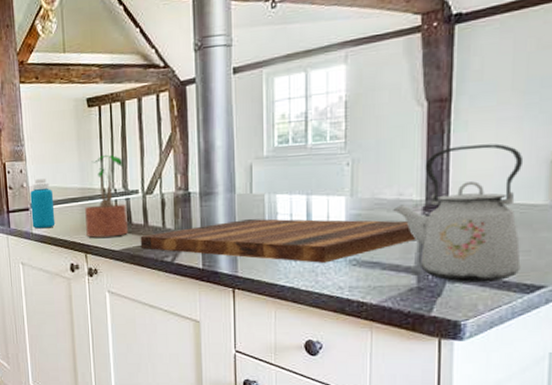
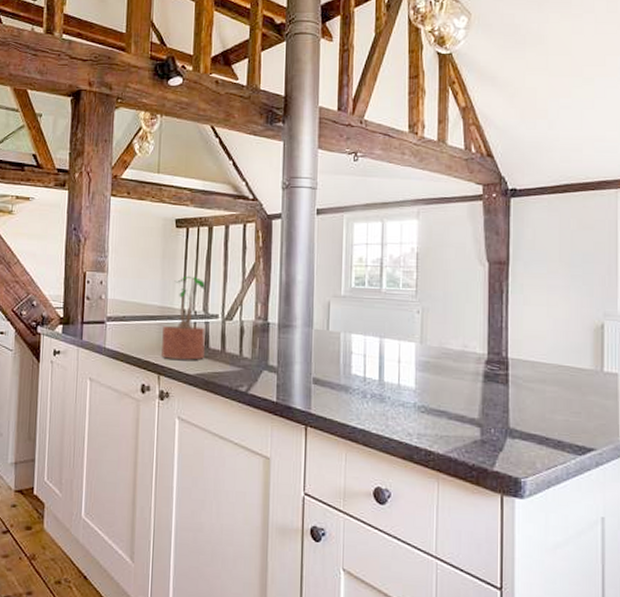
bottle: present [30,179,56,229] -> none [106,292,132,345]
cutting board: present [140,218,417,263] -> none [216,355,480,407]
kettle: present [393,144,524,282] -> none [459,306,573,441]

